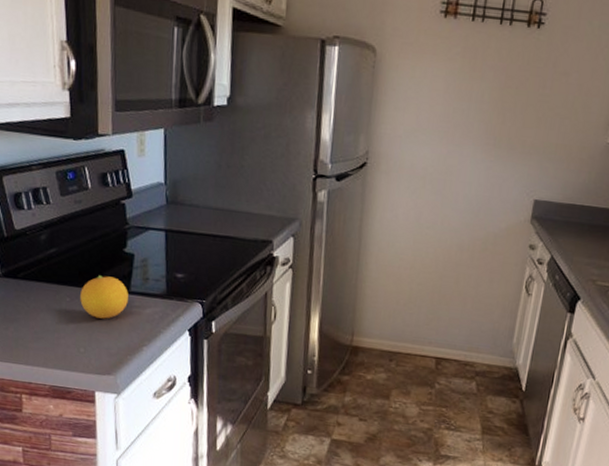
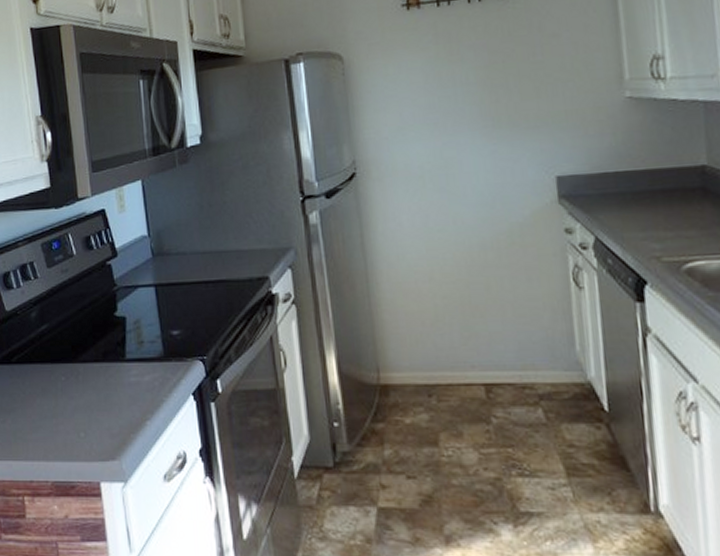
fruit: present [80,275,128,319] -> none [75,346,125,395]

